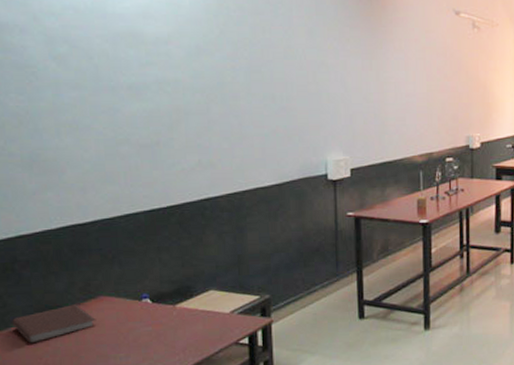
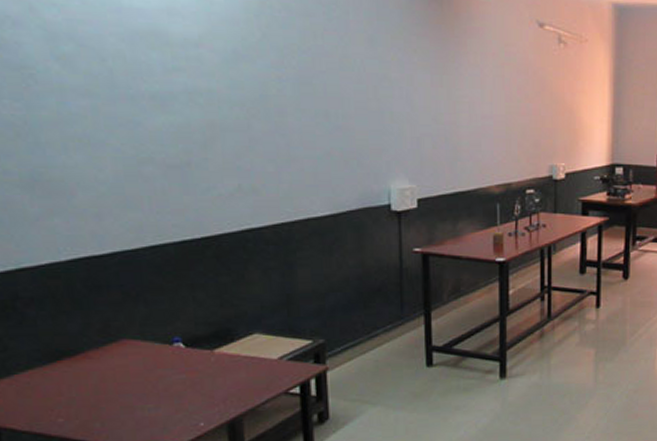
notebook: present [12,304,96,344] -> none [15,349,119,394]

